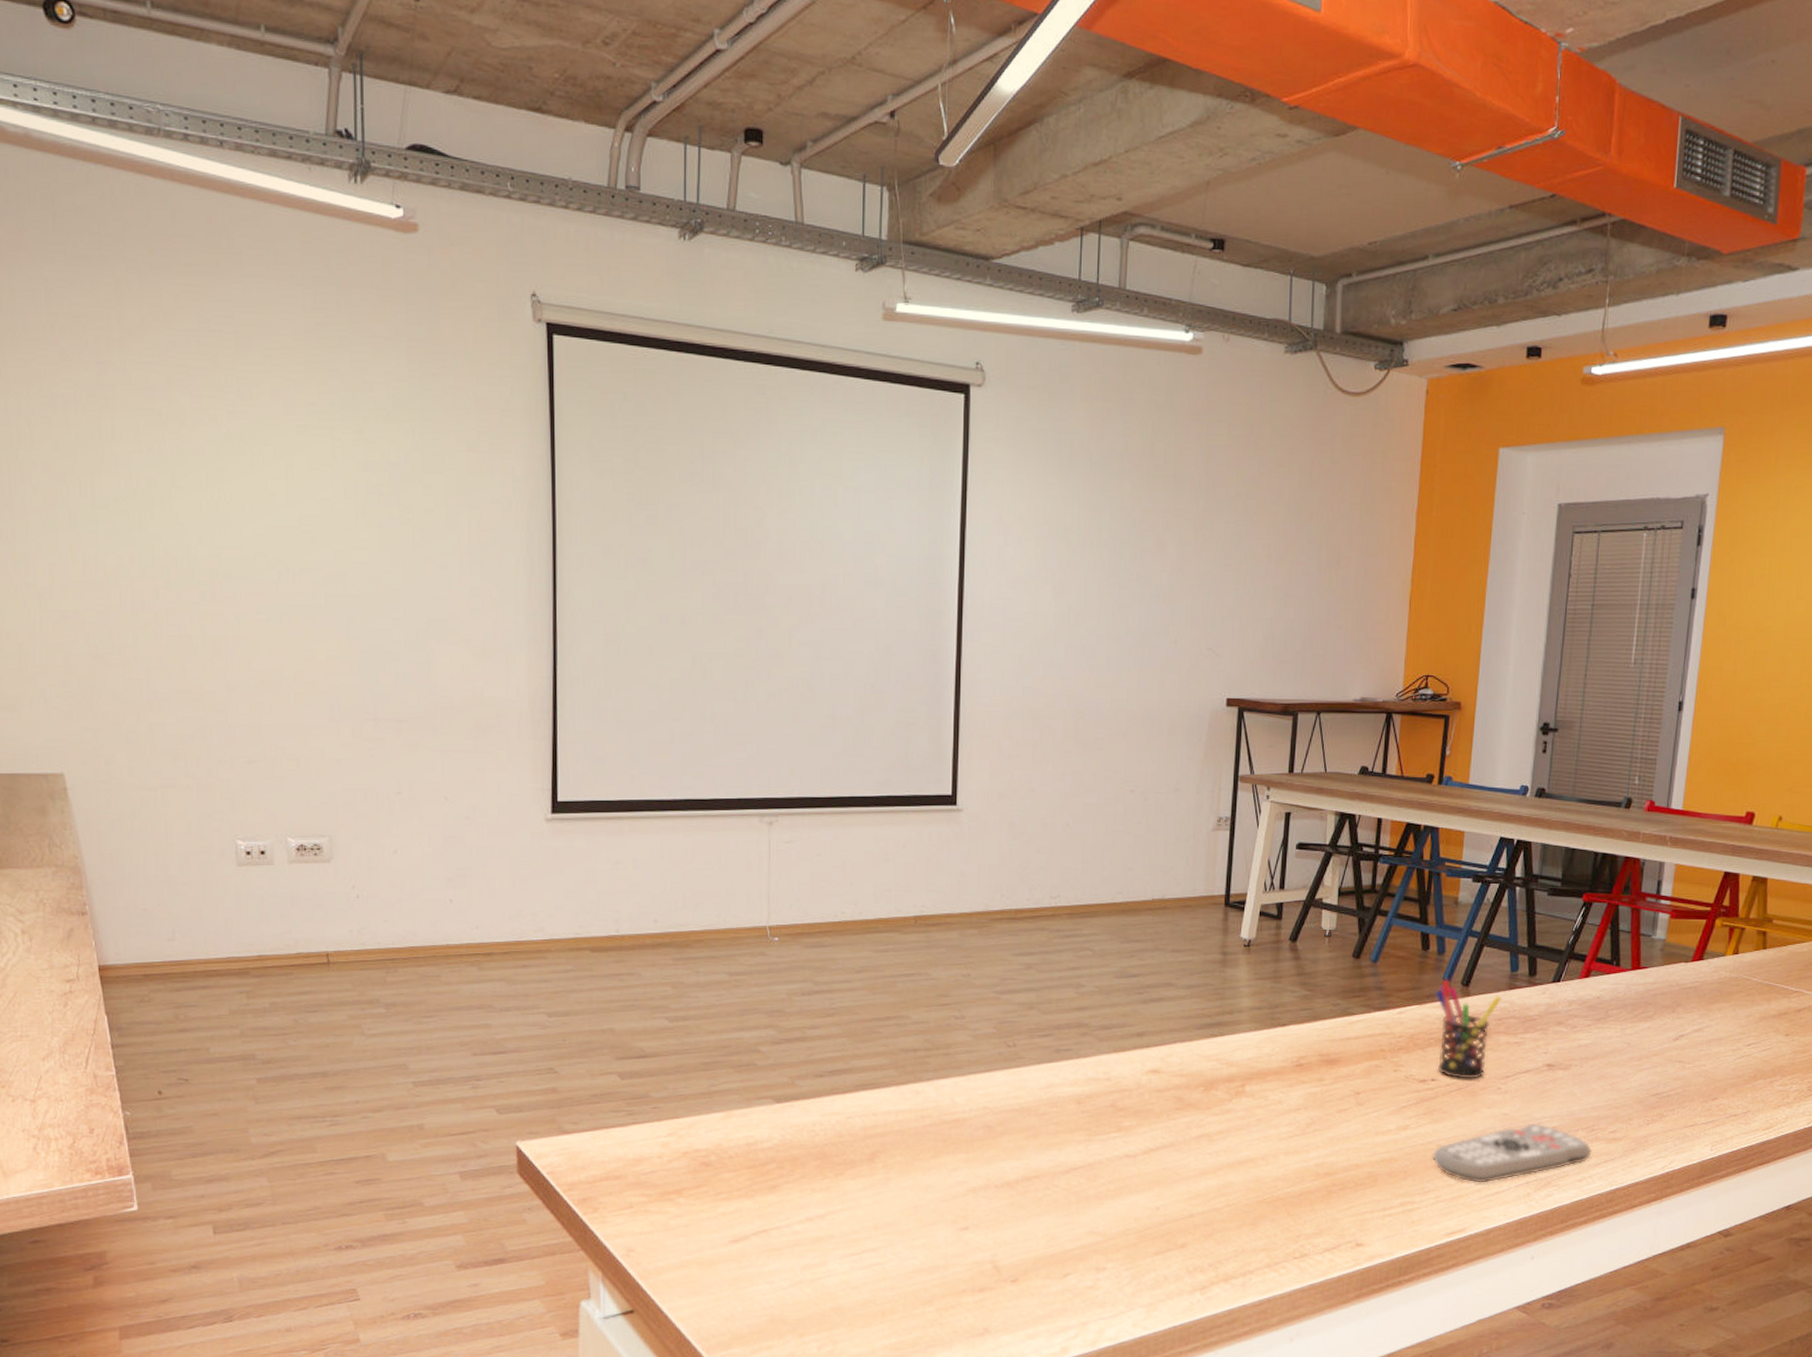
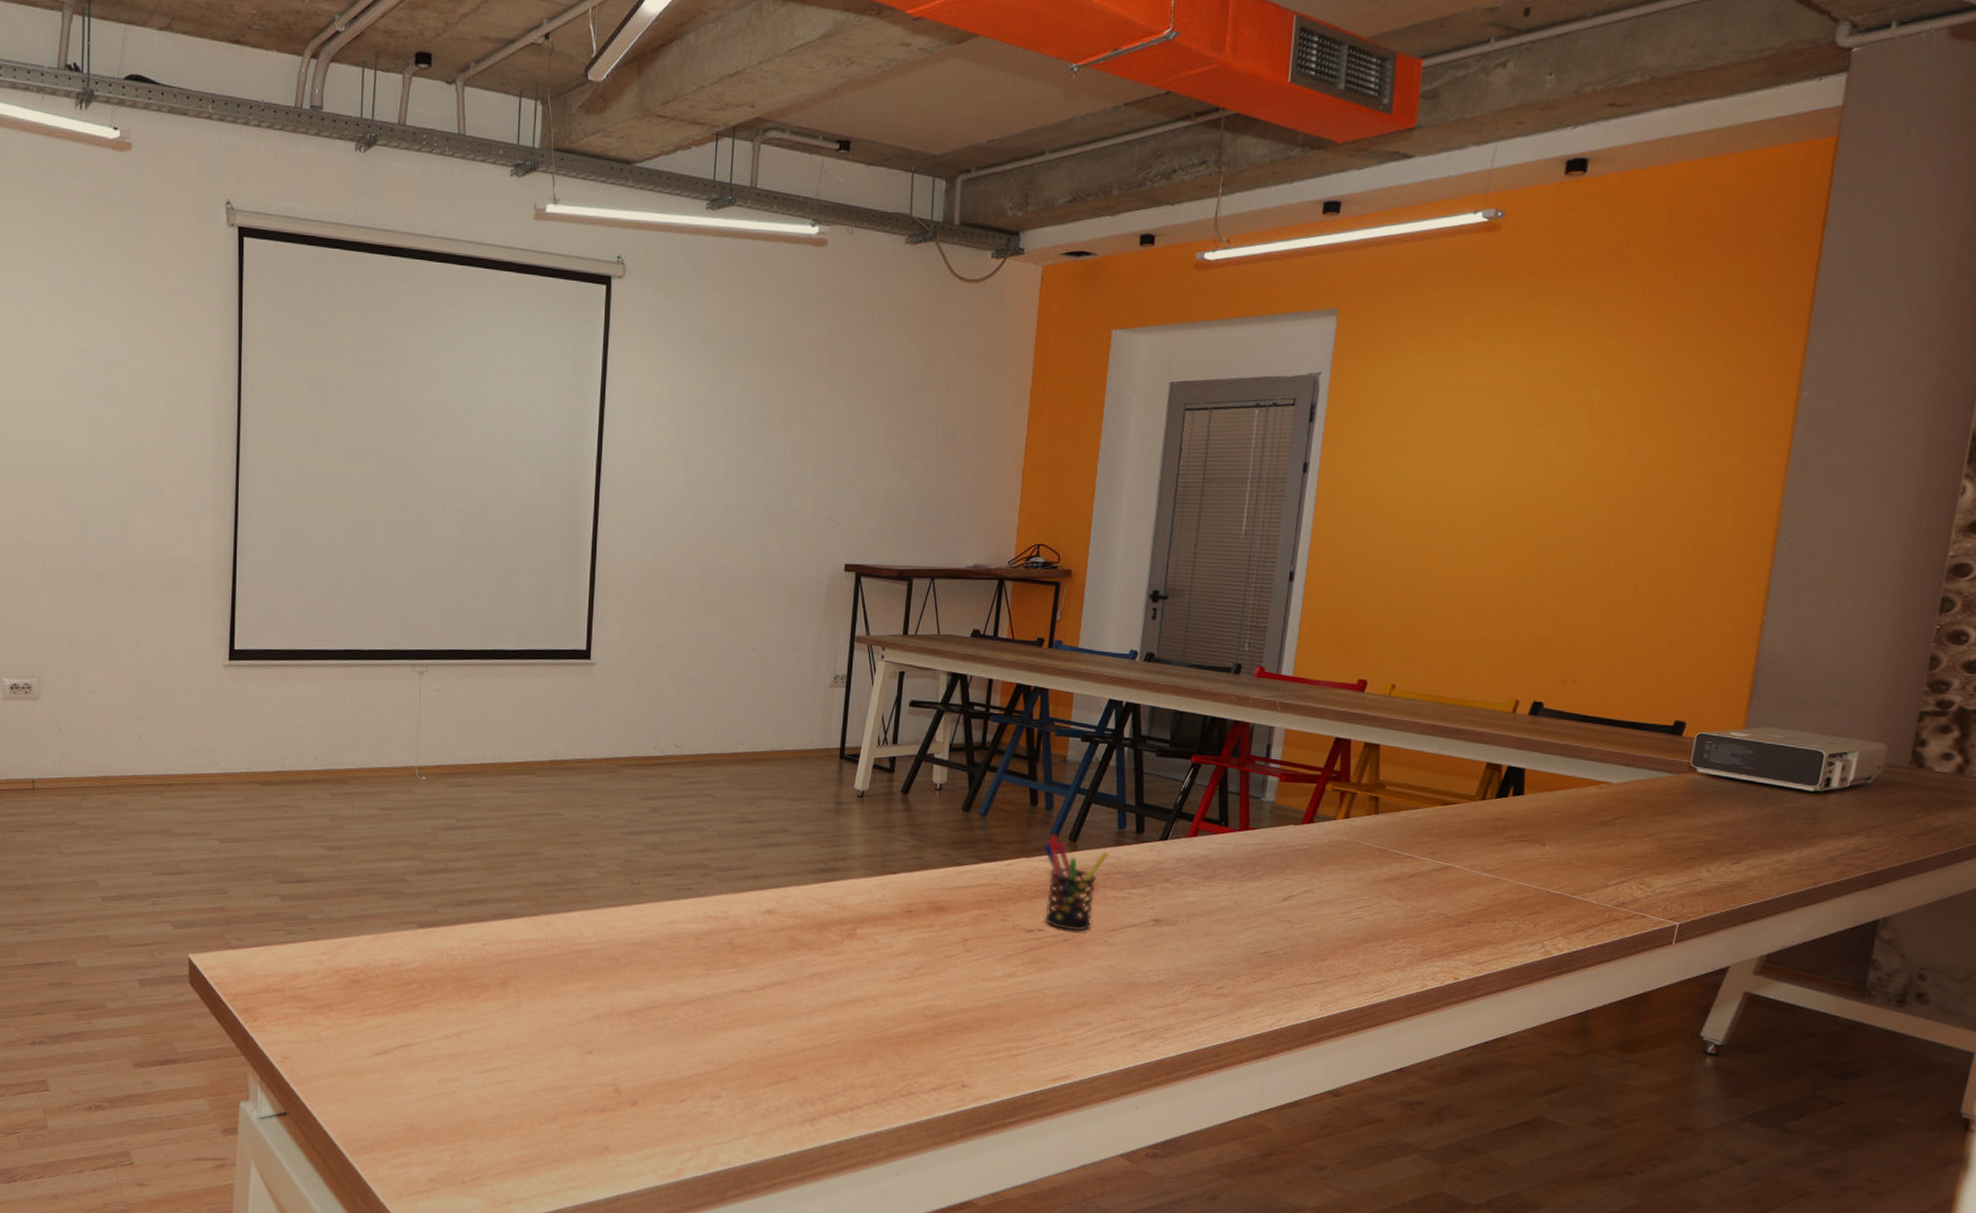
remote control: present [1432,1123,1592,1183] -> none [1038,976,1198,1033]

